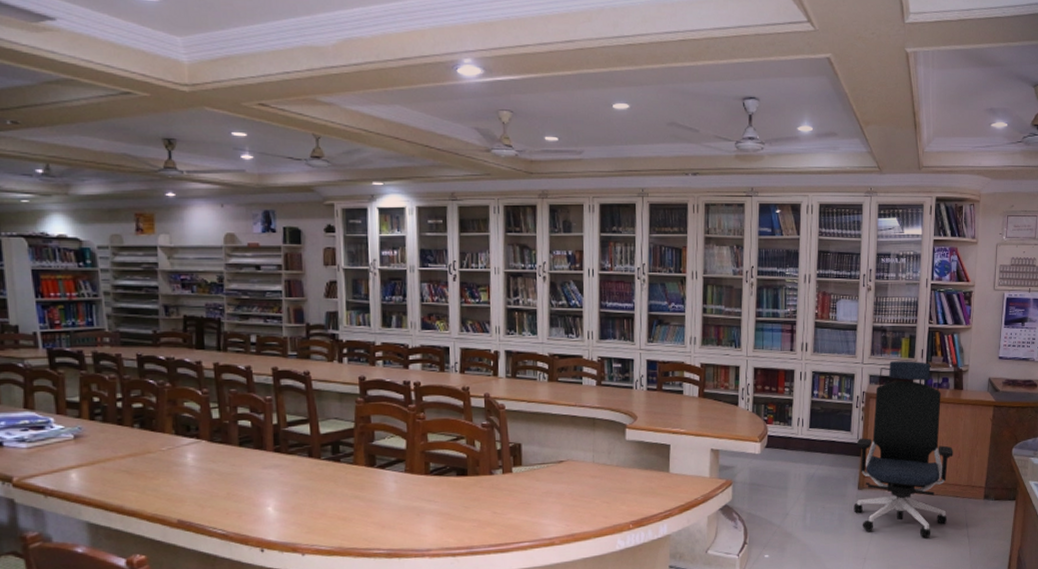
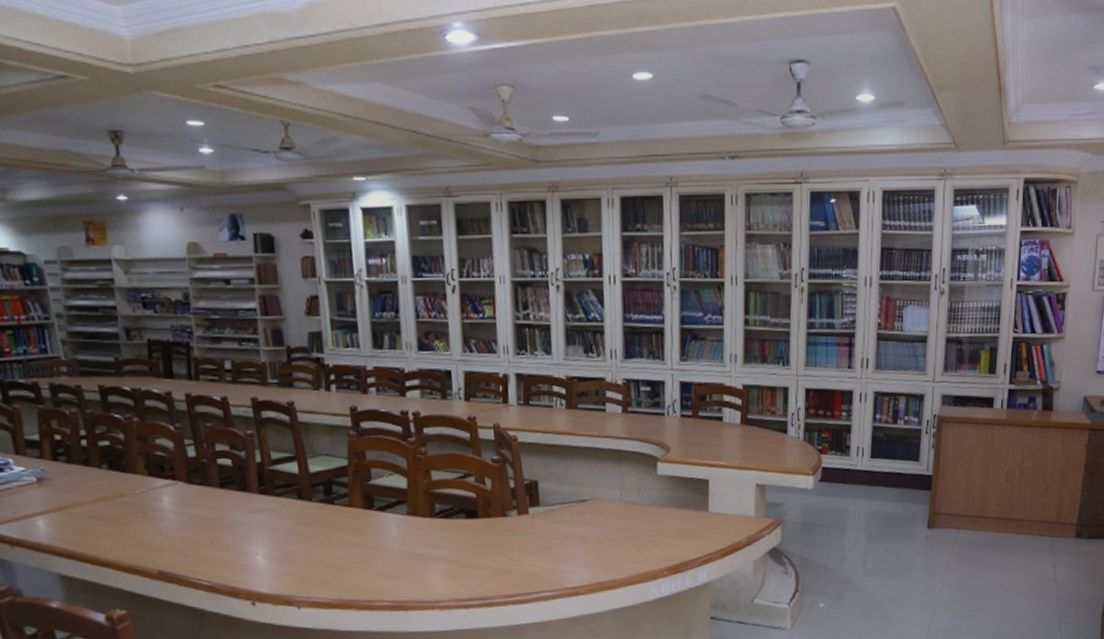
office chair: present [853,361,953,538] -> none [922,377,1040,583]

